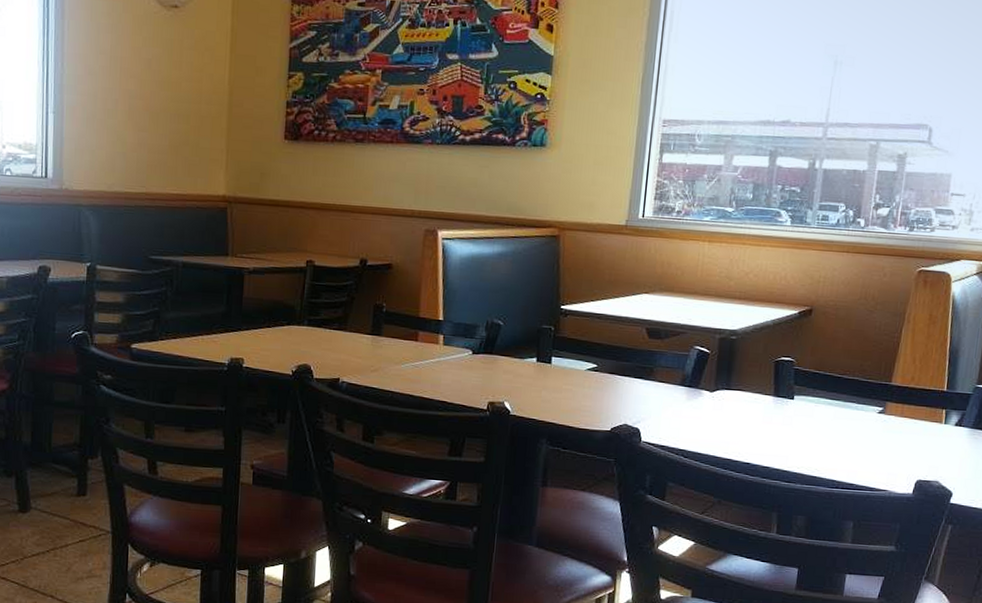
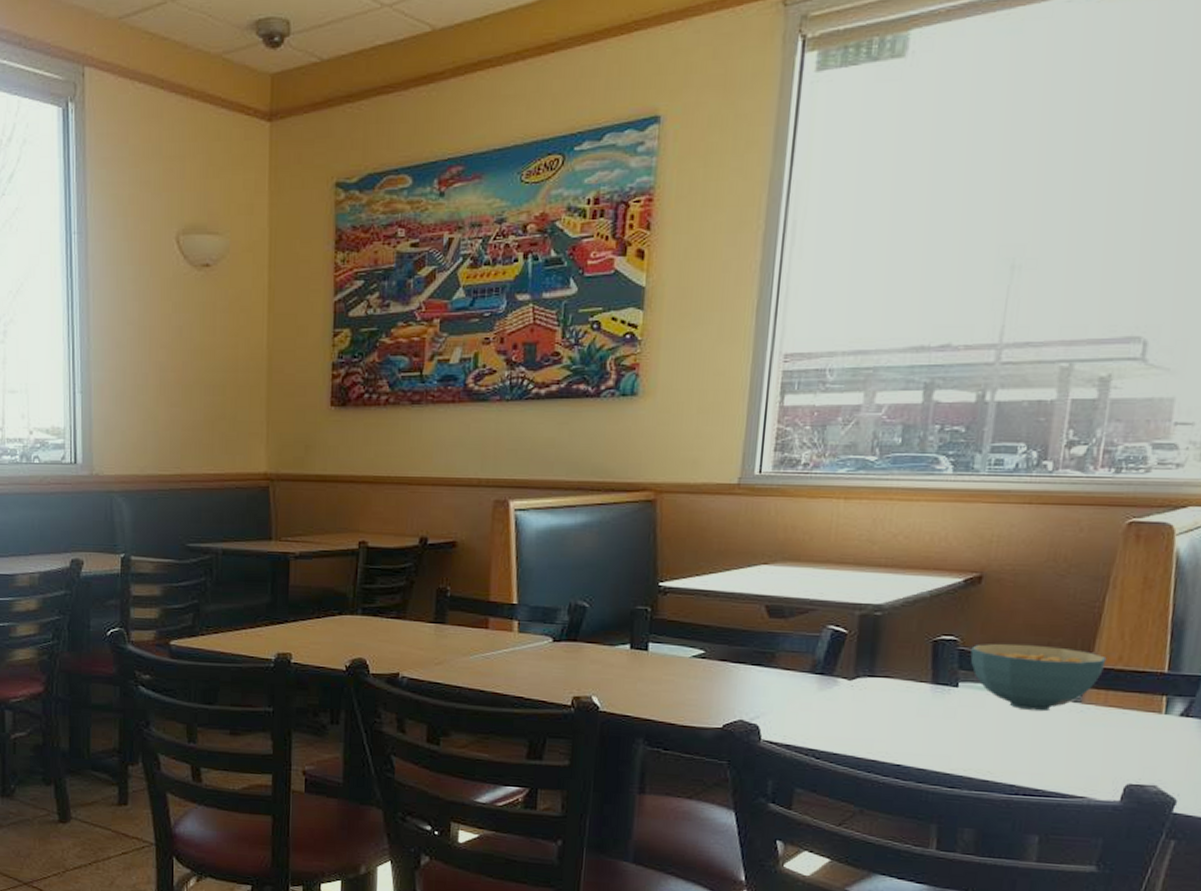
cereal bowl: none [803,364,903,421] -> present [970,643,1107,712]

